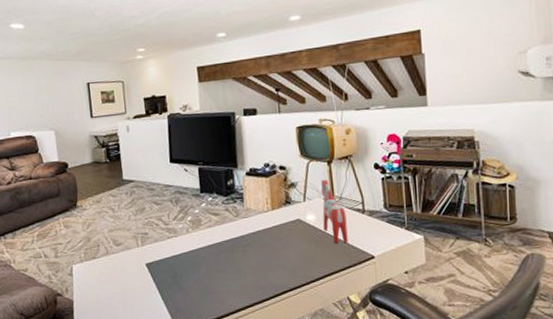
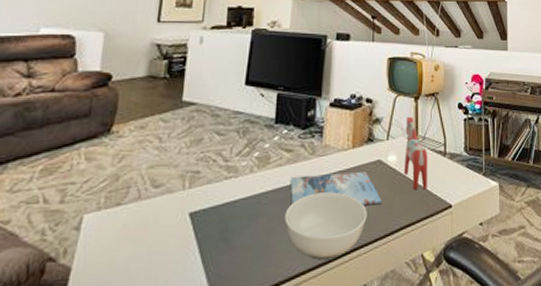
magazine: none [220,229,306,258] -> present [290,172,382,206]
bowl: none [220,246,293,300] -> present [285,192,367,261]

